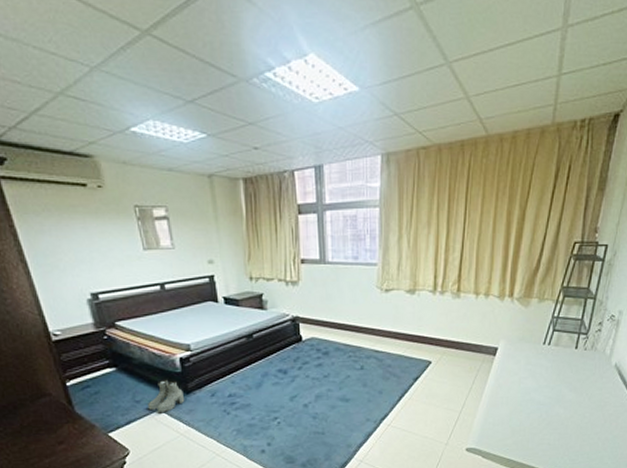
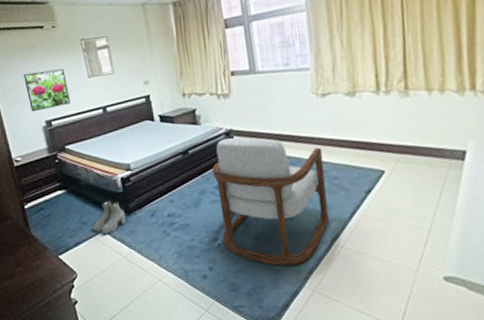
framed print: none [62,237,122,282] -> present [24,69,71,112]
armchair: none [276,325,381,441] -> present [212,137,329,266]

